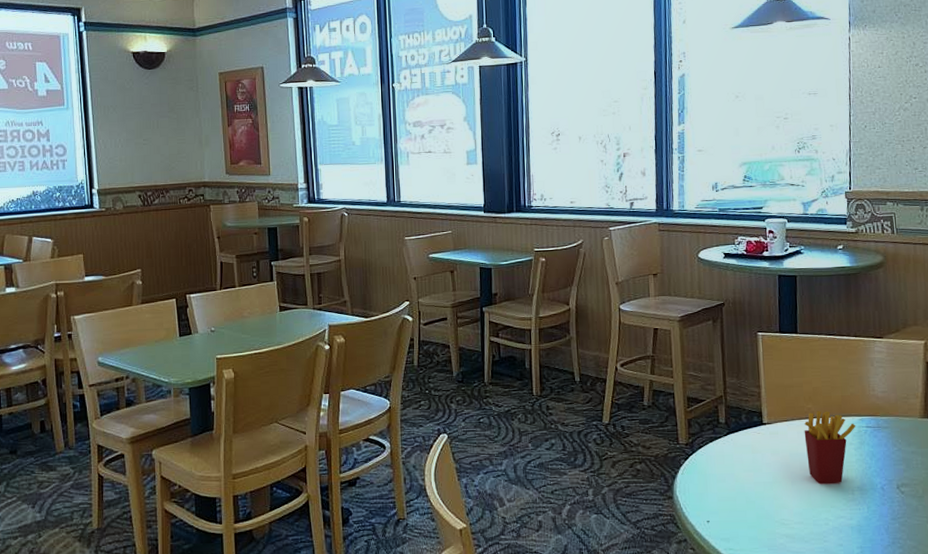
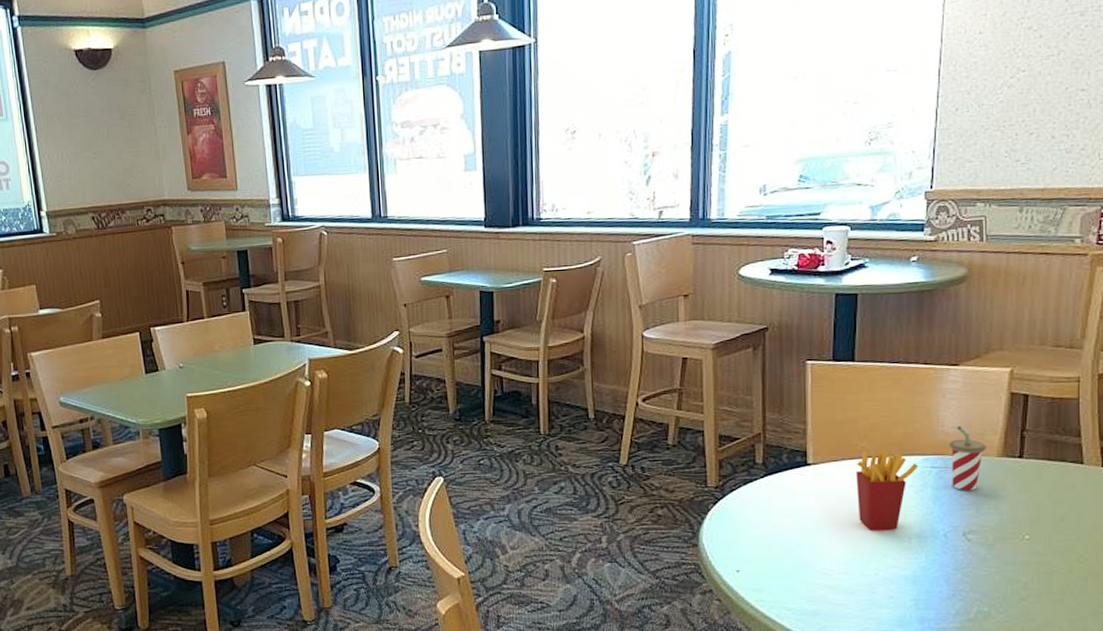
beverage cup: none [879,390,910,448] -> present [949,426,986,491]

